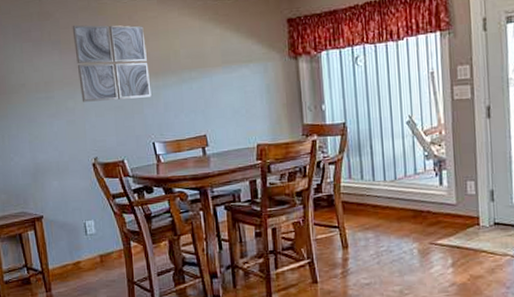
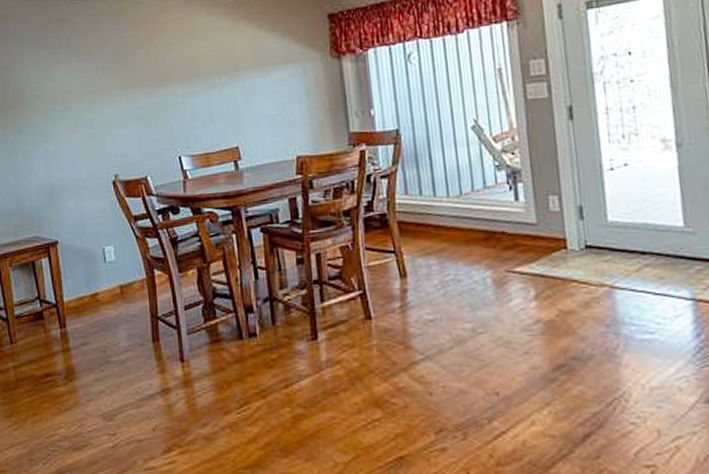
wall art: present [72,25,152,102] -> none [92,28,178,114]

